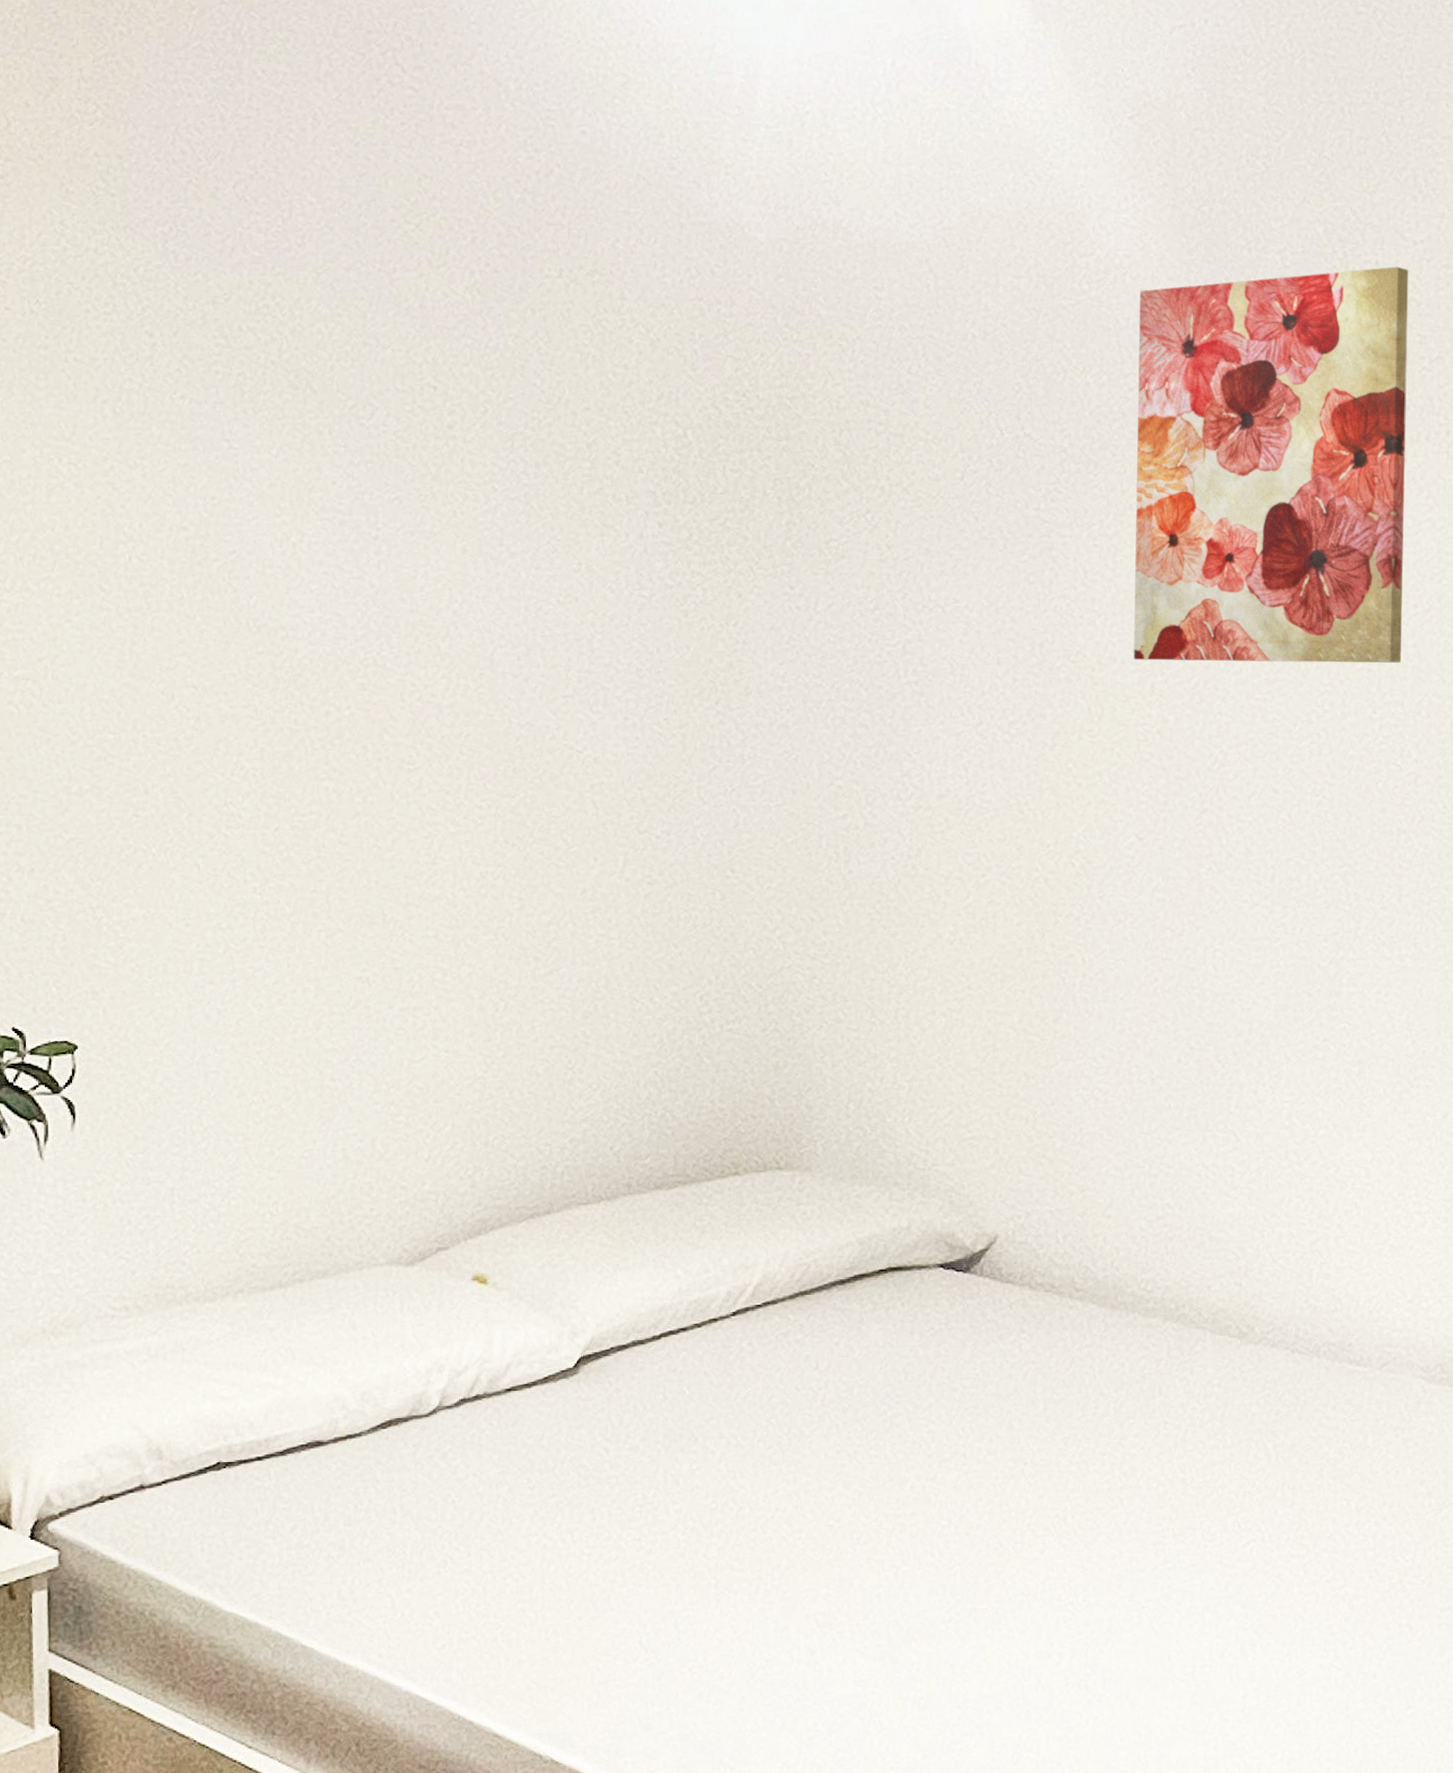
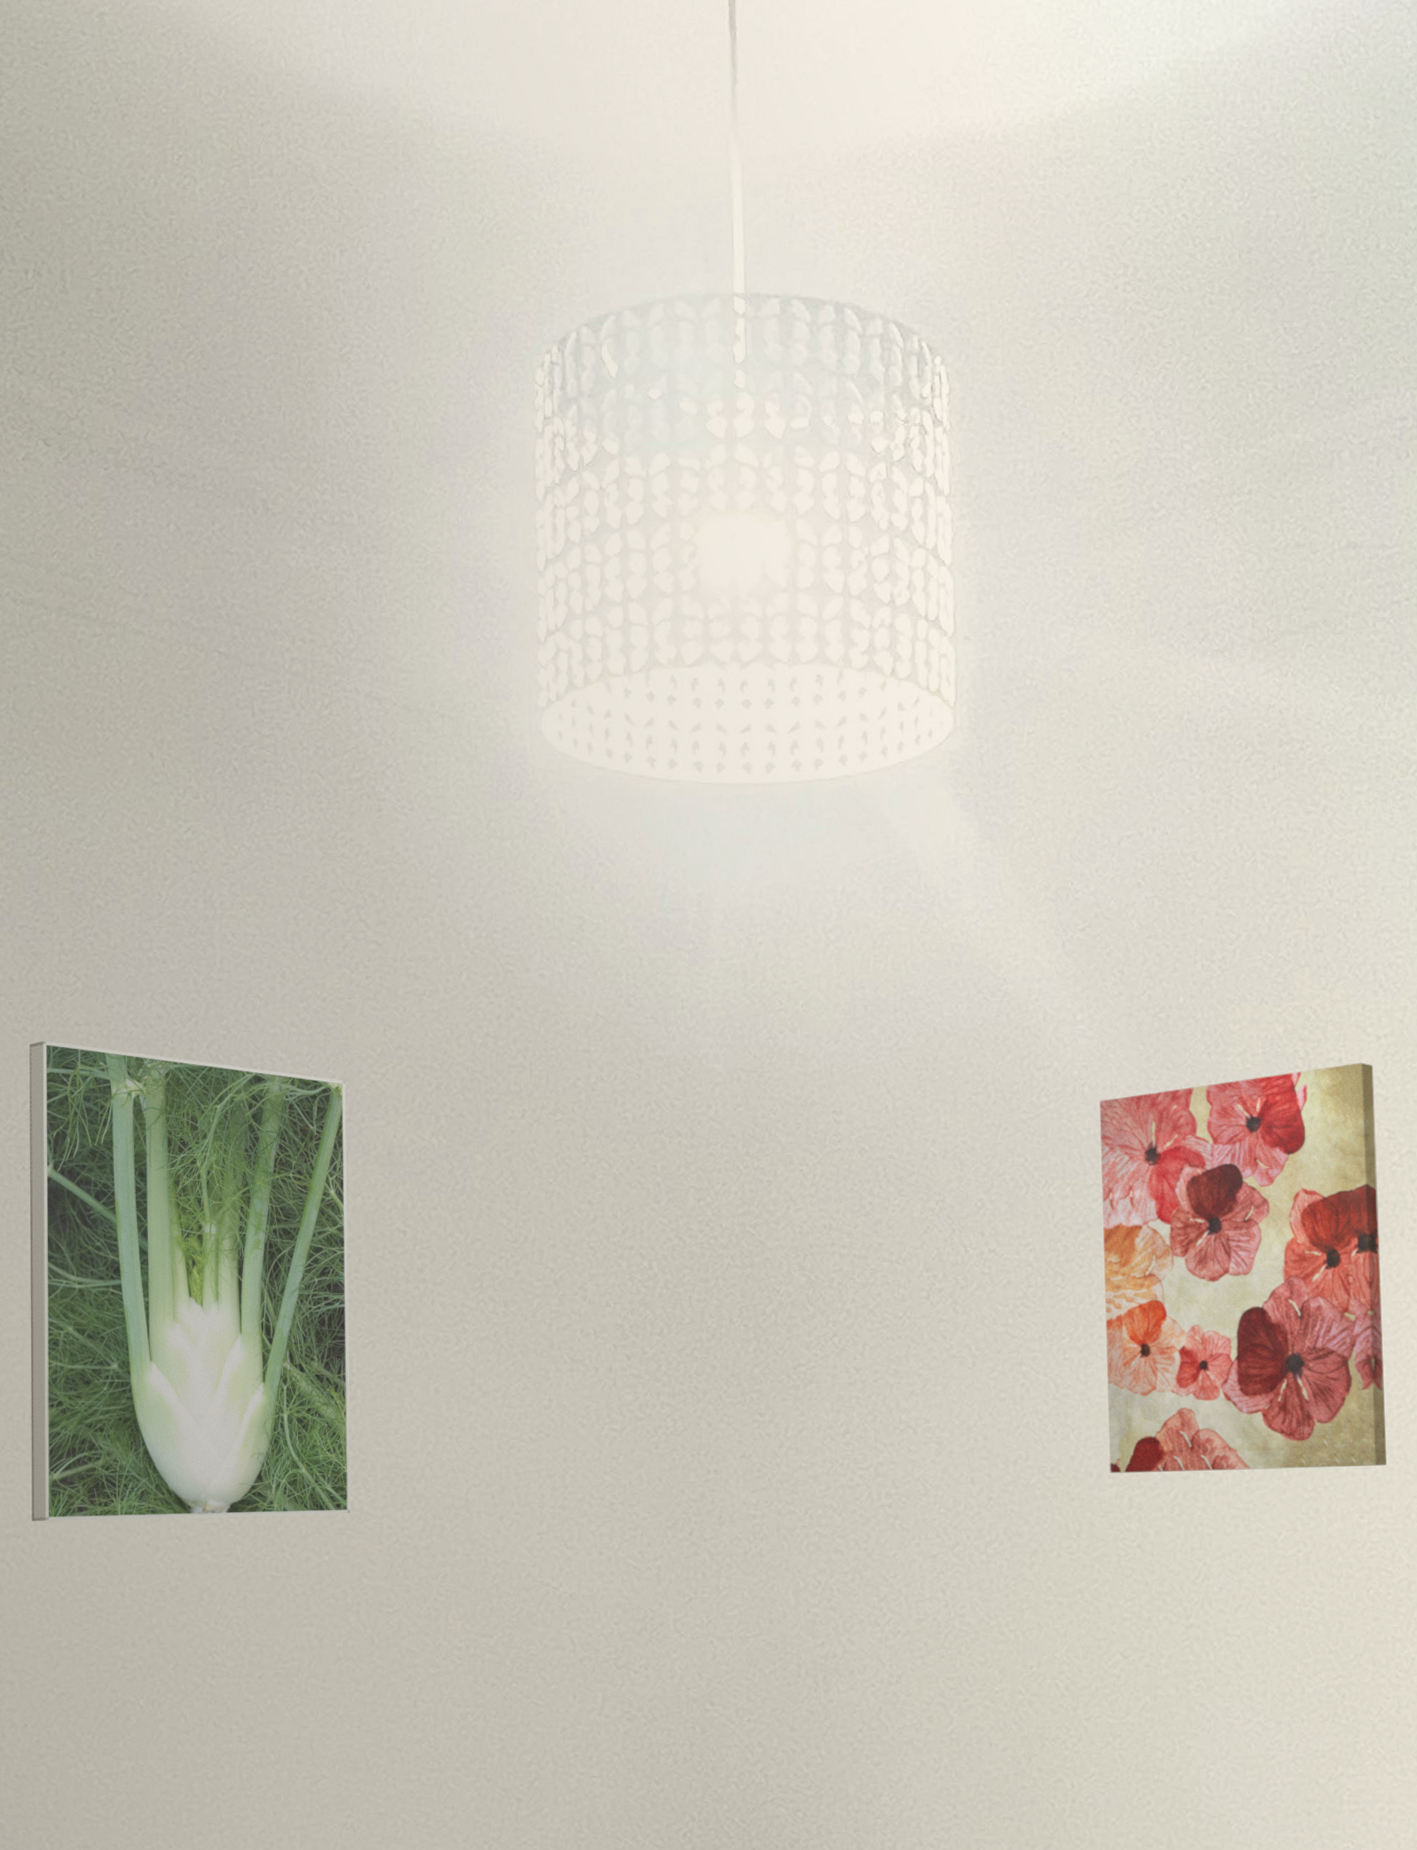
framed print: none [41,170,377,670] -> present [29,1041,351,1521]

